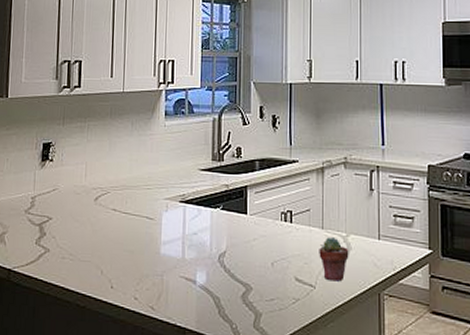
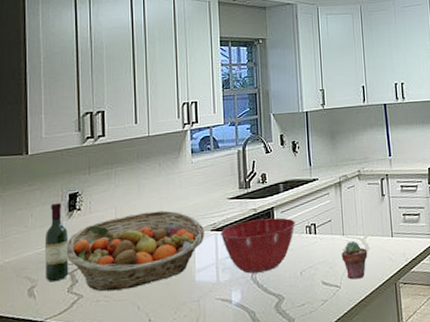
wine bottle: none [16,150,40,231] -> present [44,202,69,282]
fruit basket: none [36,172,174,251] -> present [66,210,205,292]
mixing bowl: none [188,197,270,256] -> present [220,217,295,274]

